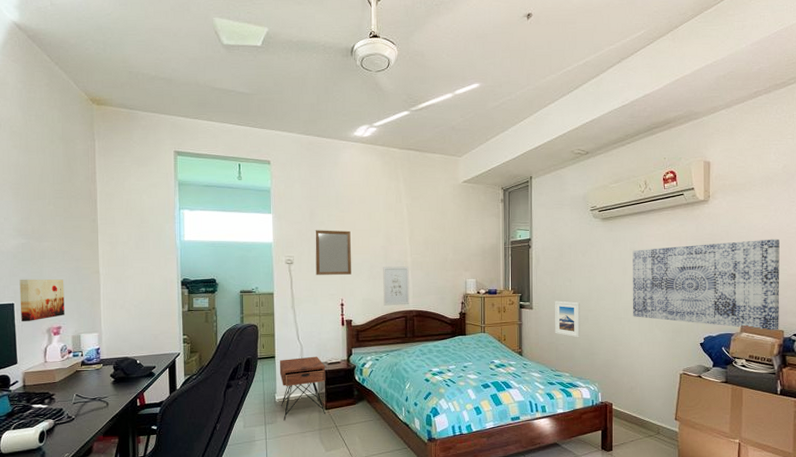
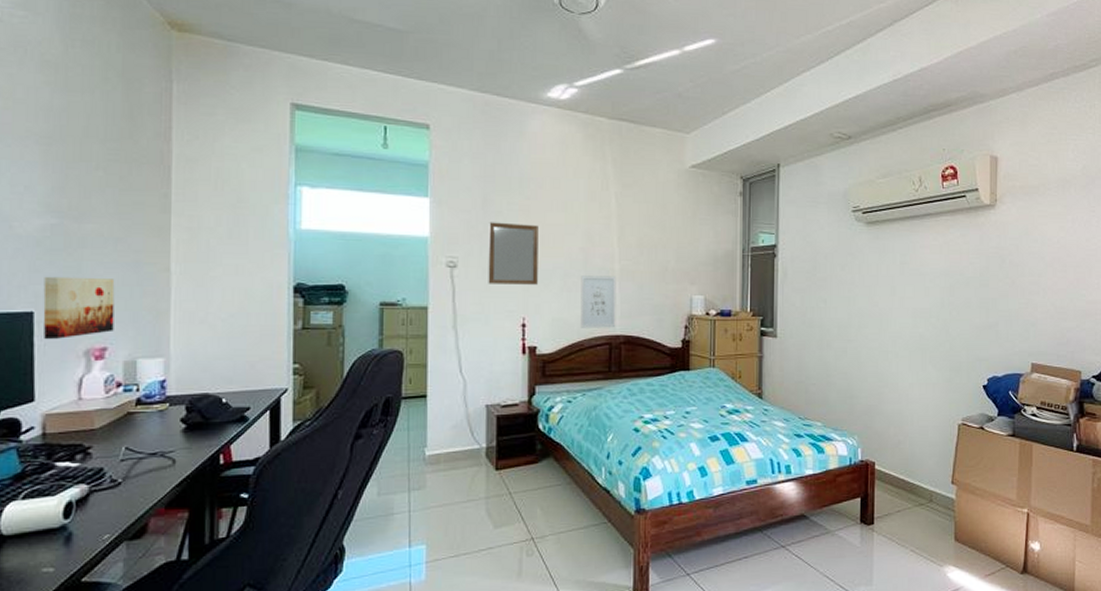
nightstand: present [279,356,326,421] -> none [432,396,498,486]
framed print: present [554,301,580,338] -> none [804,327,837,376]
wall art: present [632,239,780,330] -> none [901,256,1077,370]

